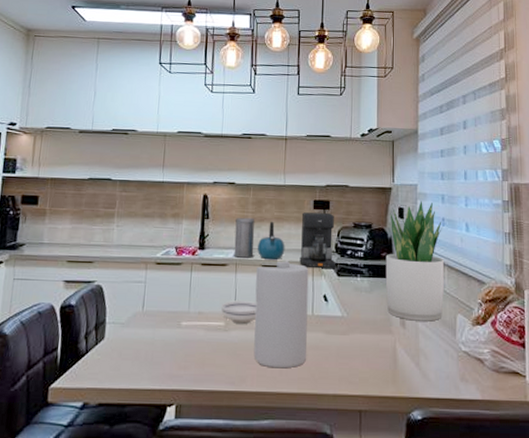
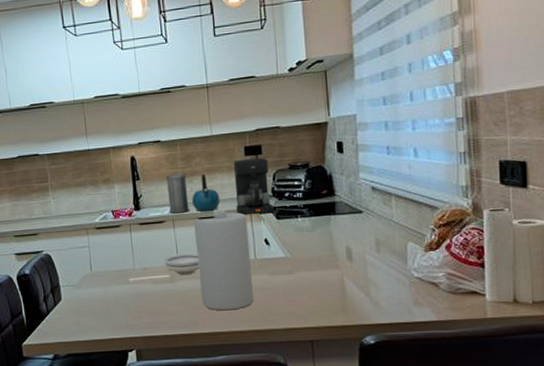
planter: present [385,201,444,322] -> none [326,131,392,254]

